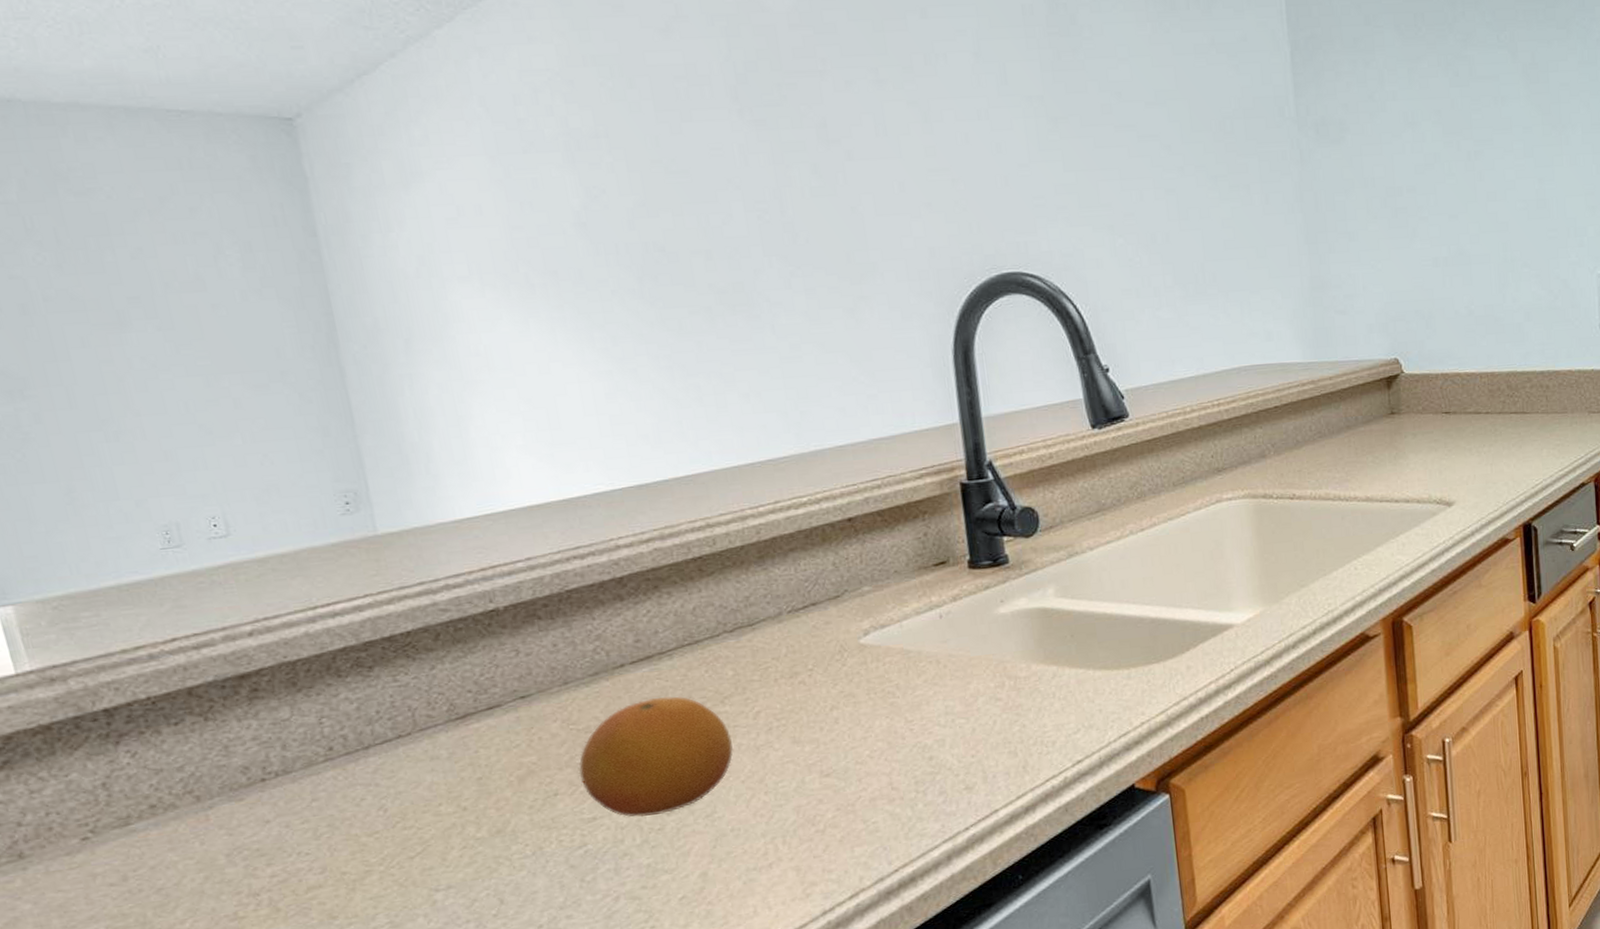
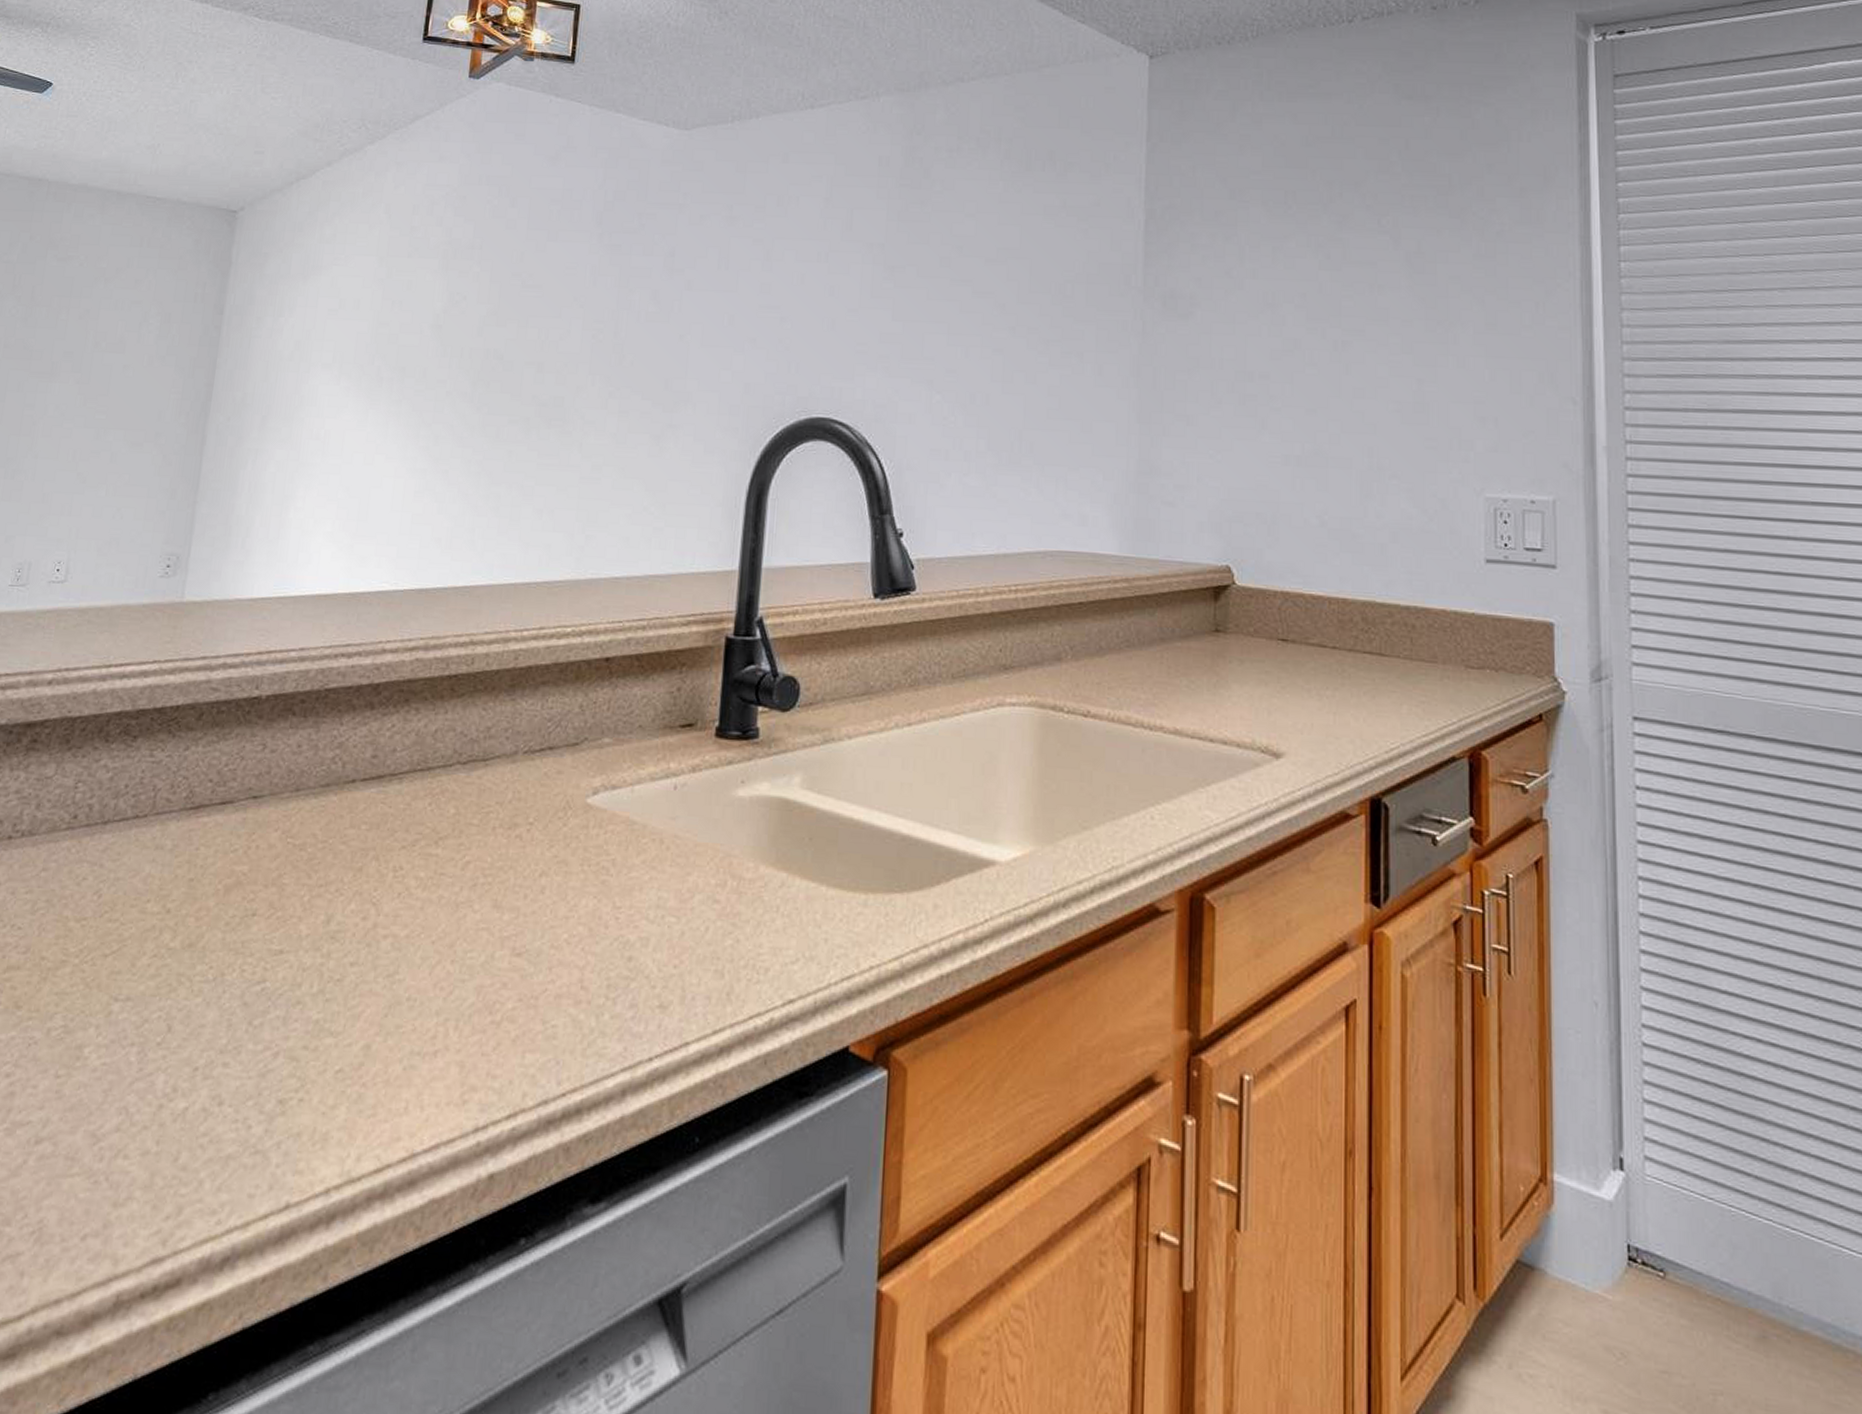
fruit: present [578,696,733,817] -> none [281,824,435,963]

